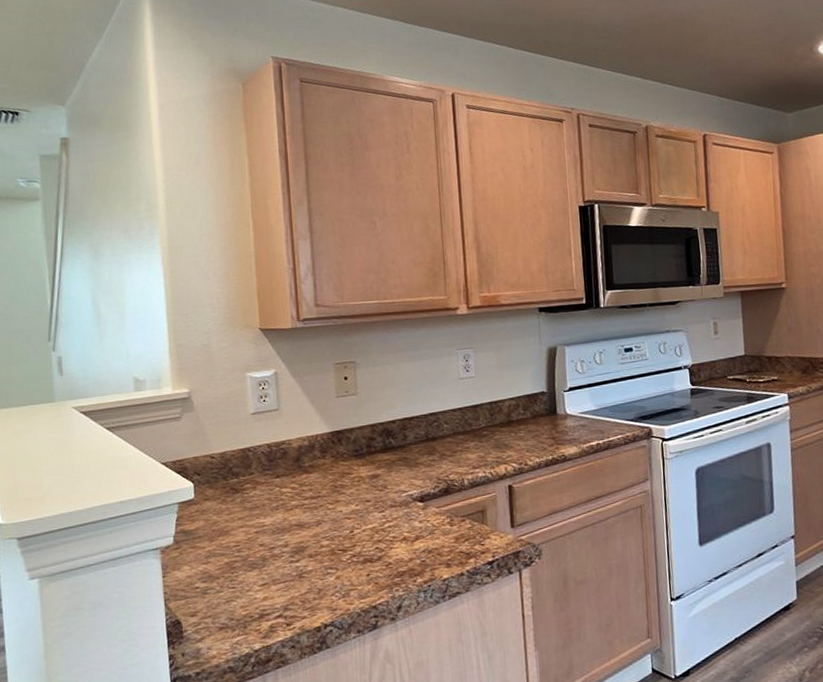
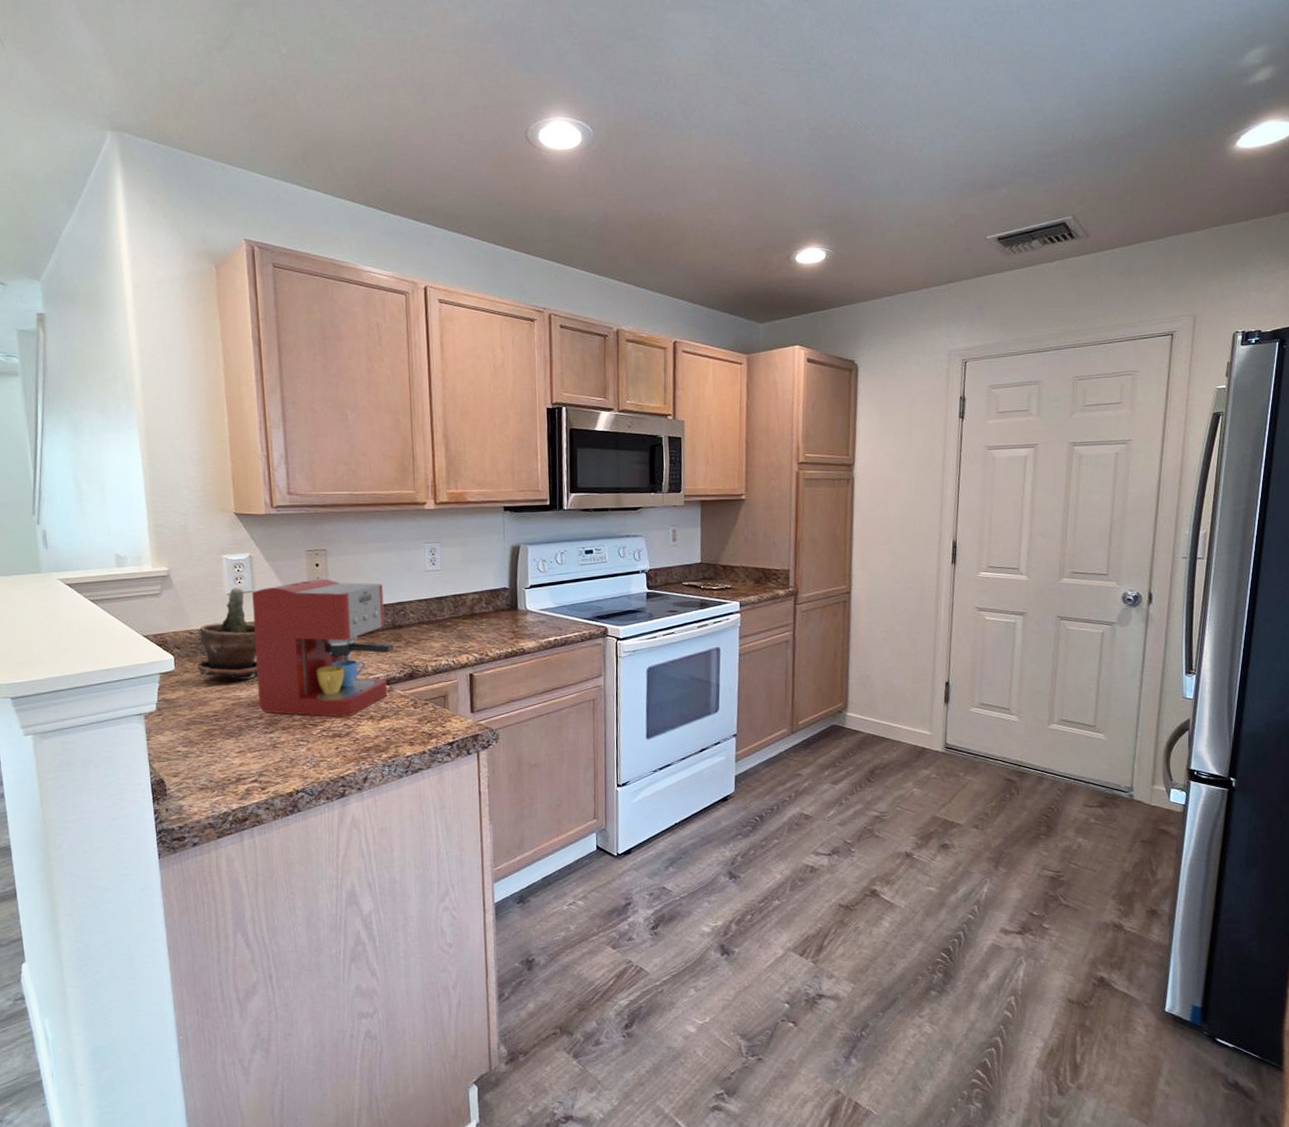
potted plant: none [218,406,284,505] -> present [197,588,258,679]
coffee maker: none [277,392,428,541] -> present [252,578,394,717]

